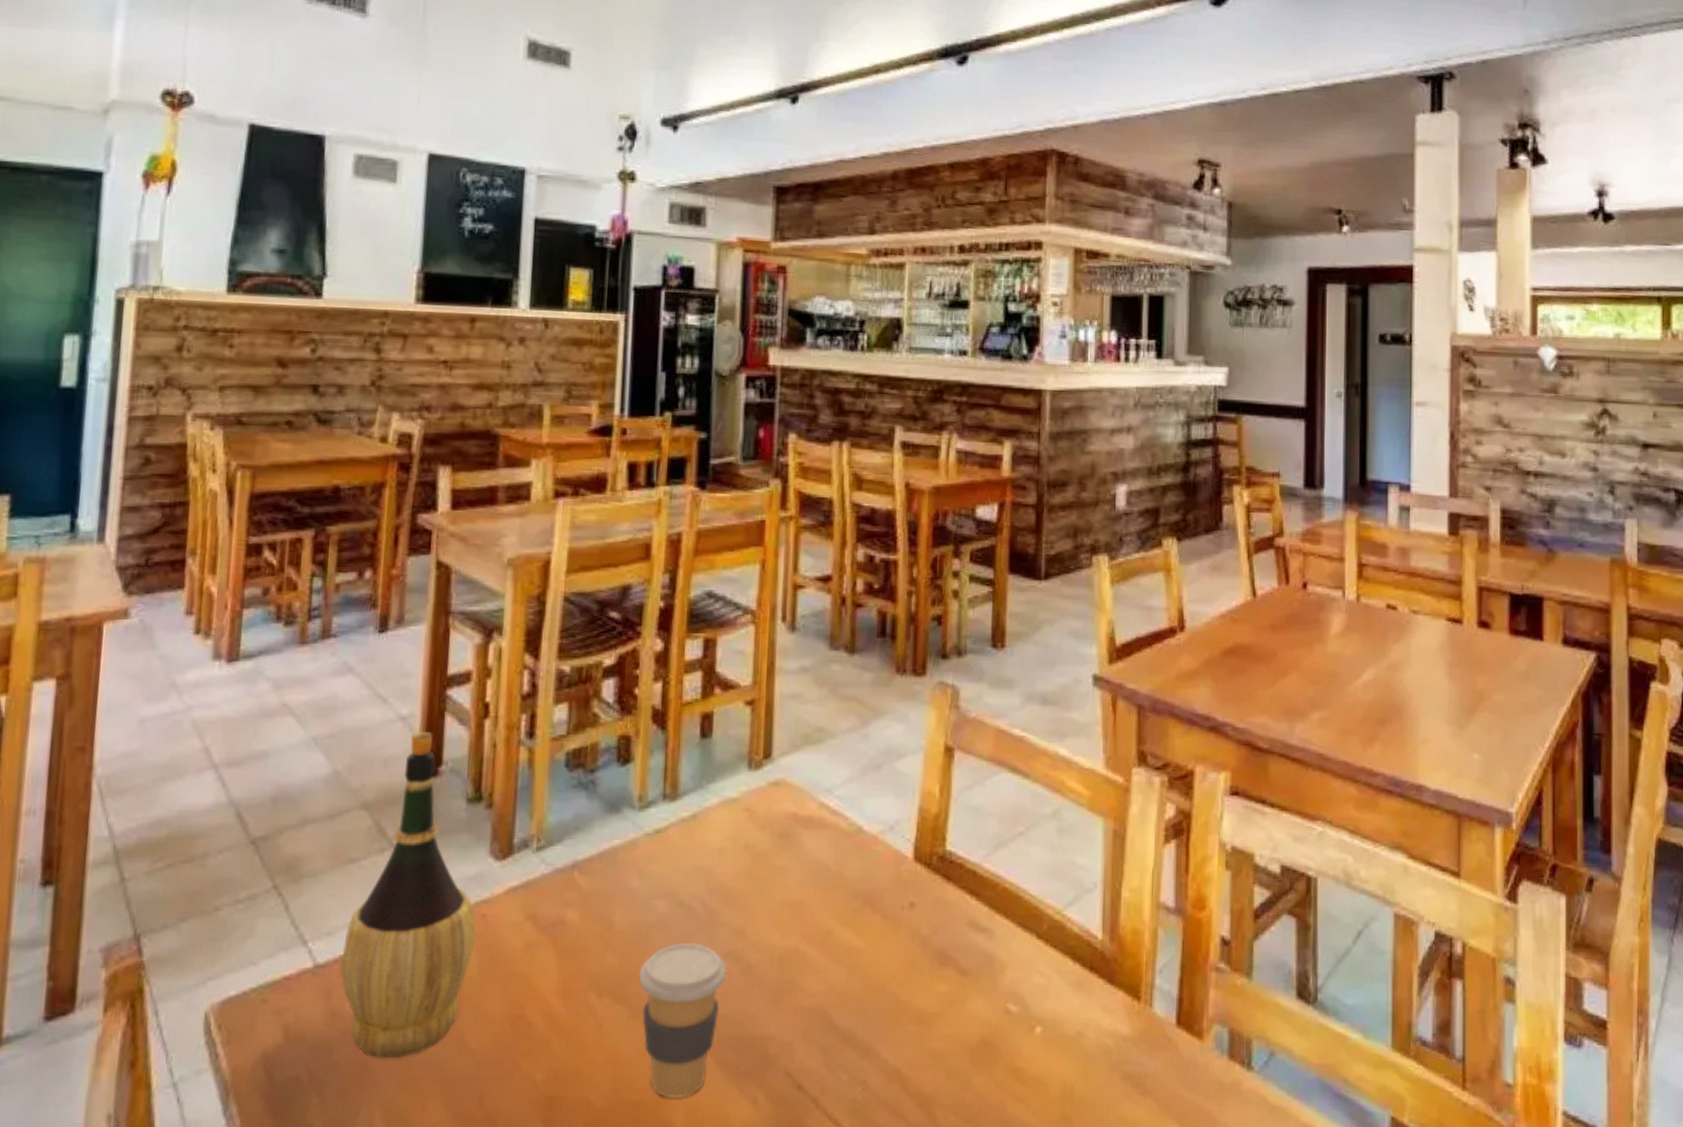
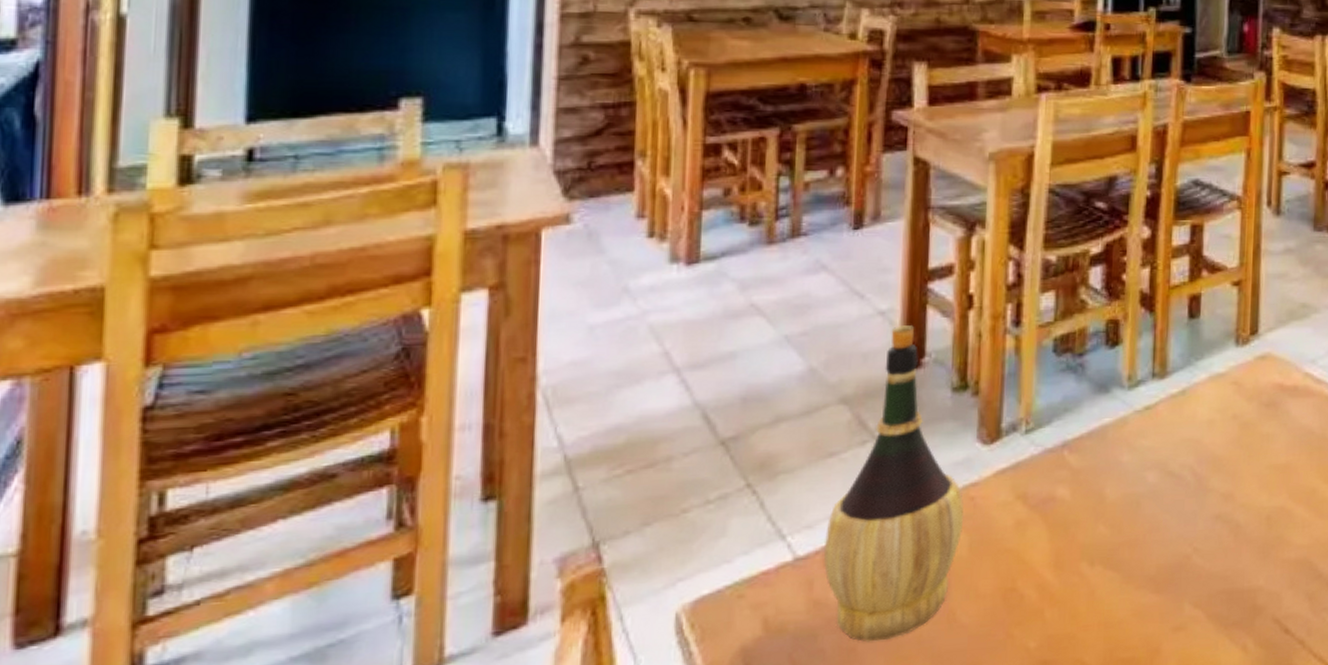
coffee cup: present [639,942,727,1099] -> none [1130,508,1217,653]

